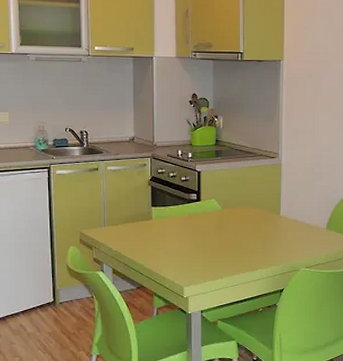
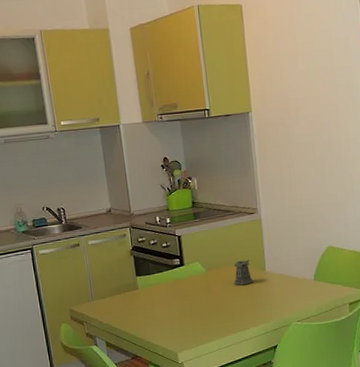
pepper shaker: none [247,202,268,226] -> present [233,260,254,285]

